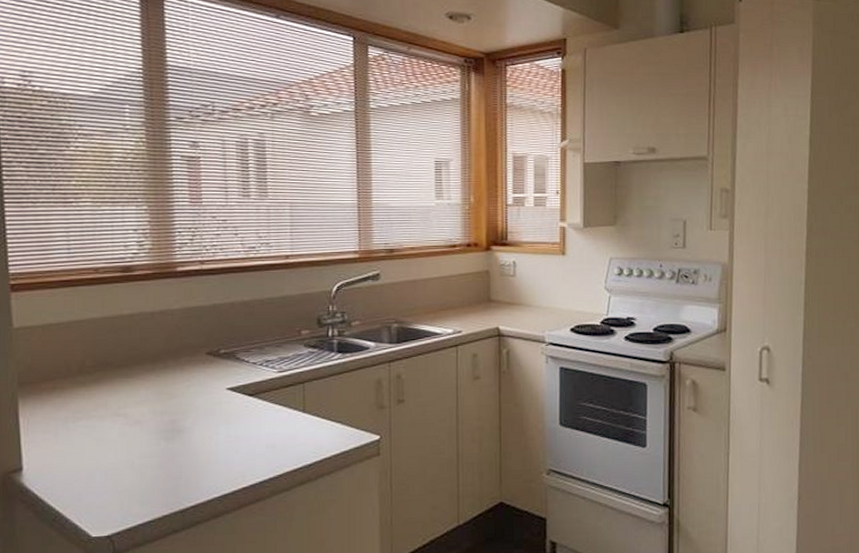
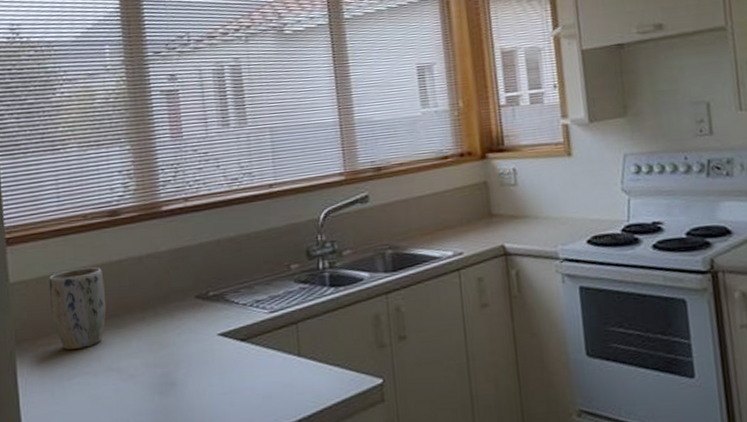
plant pot: none [55,319,115,394] -> present [48,267,106,350]

